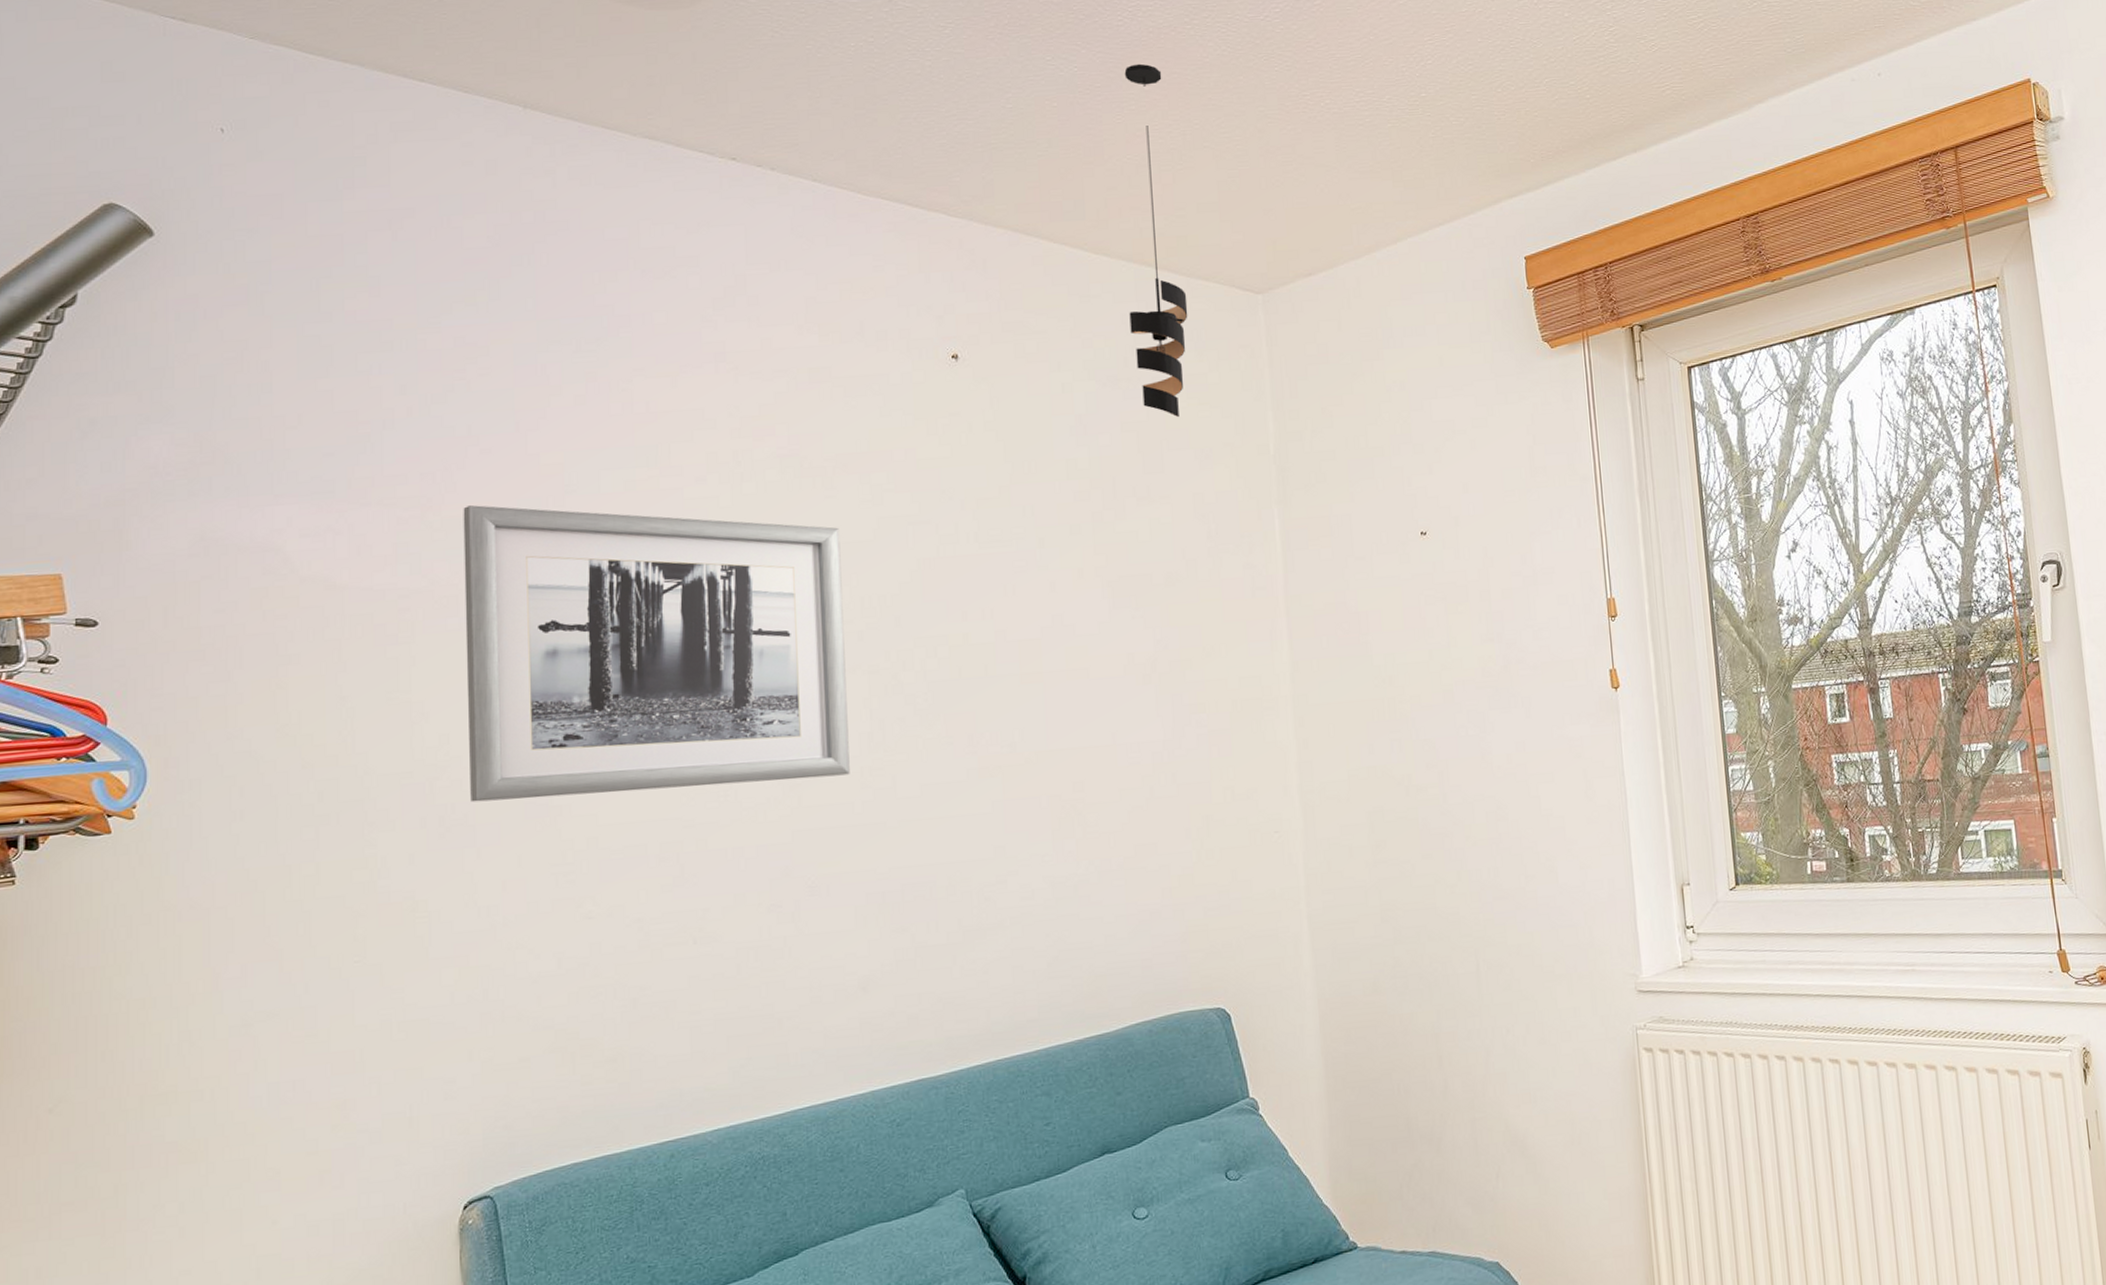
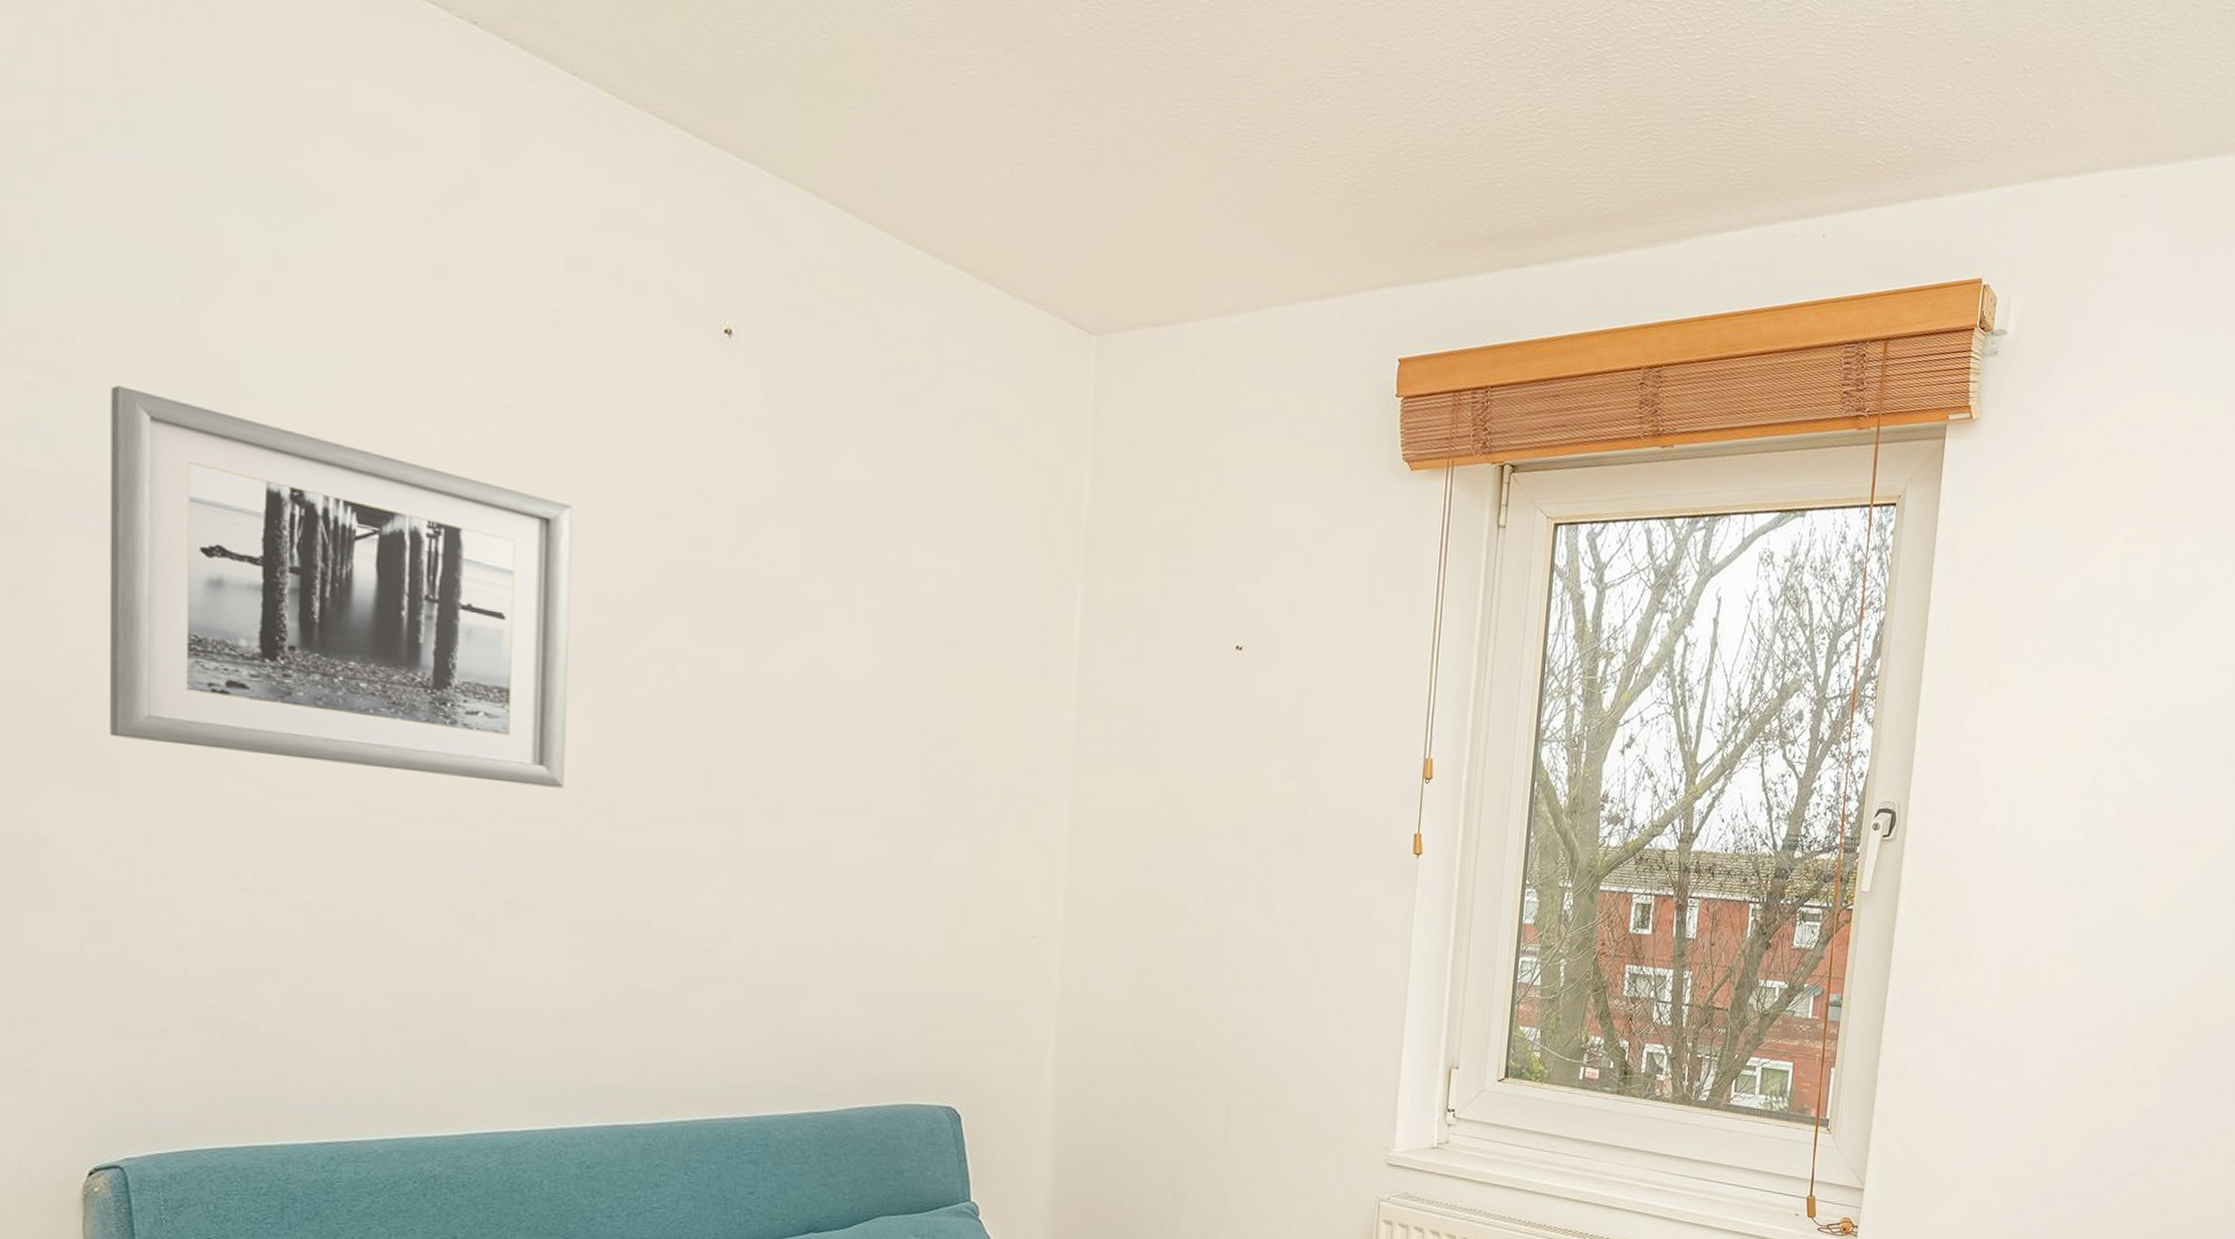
pendant light: present [1124,63,1188,418] -> none [938,18,1012,460]

